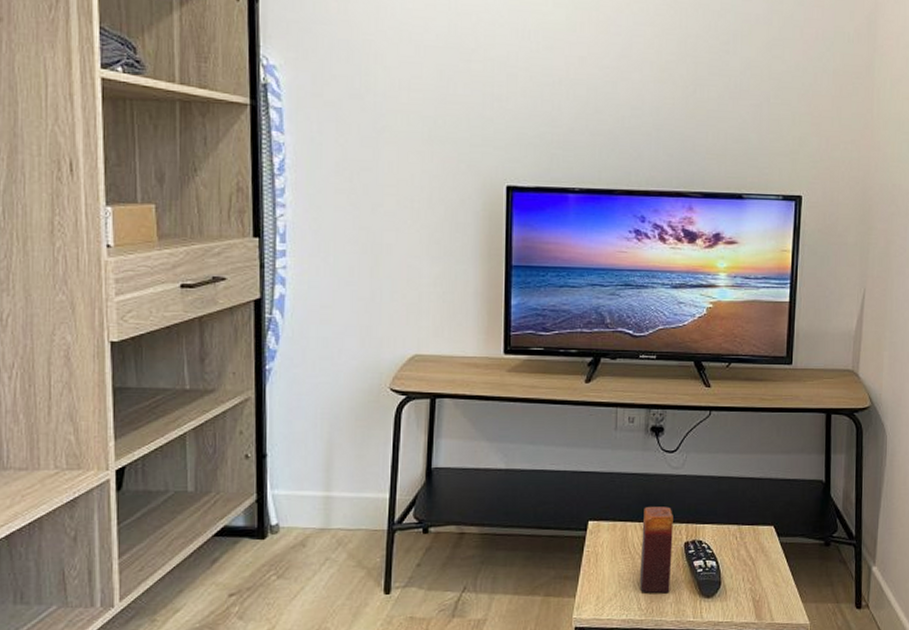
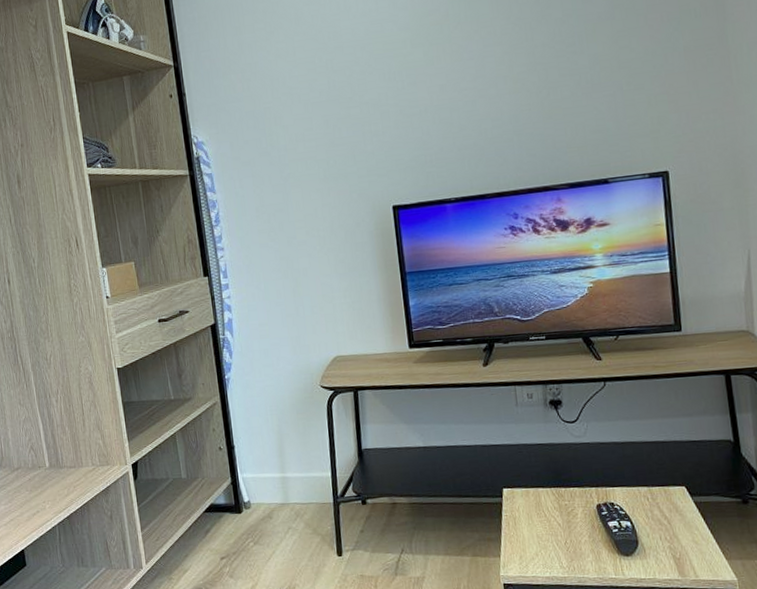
candle: present [639,506,673,594] -> none [553,472,589,553]

